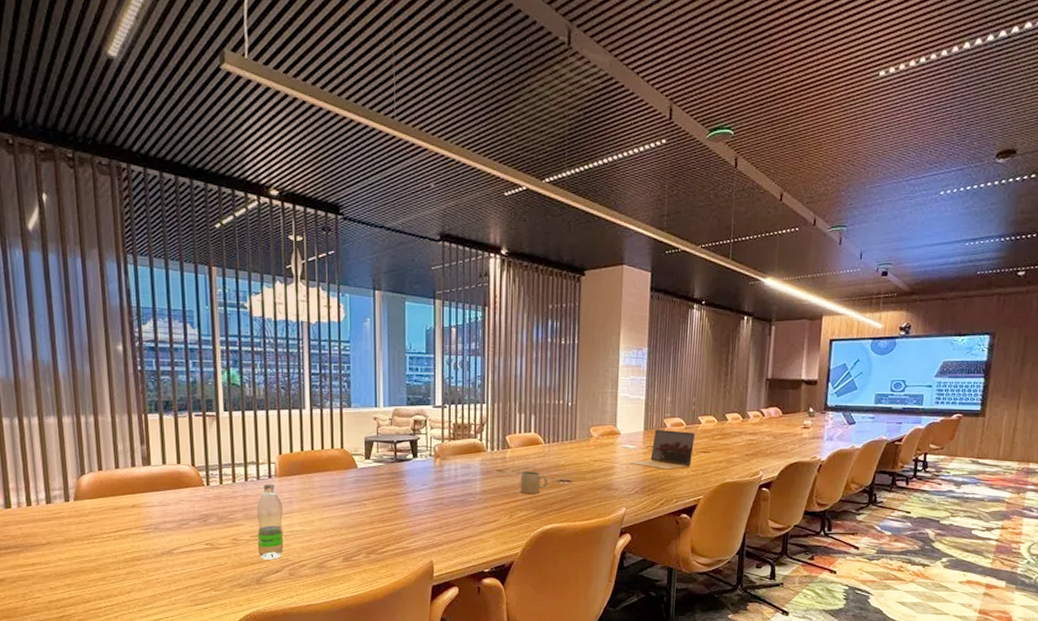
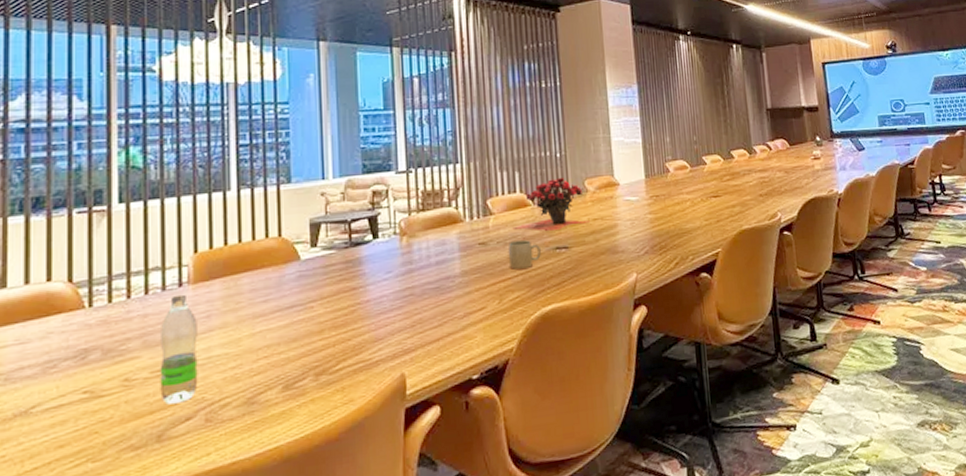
flower arrangement: none [525,423,591,467] -> present [512,177,590,232]
laptop: present [629,429,696,471] -> none [633,175,703,223]

